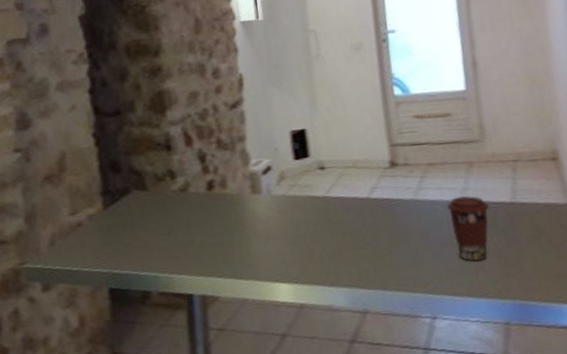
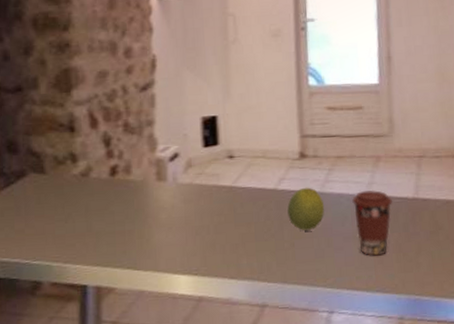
fruit: none [381,195,420,238] -> present [287,187,325,231]

